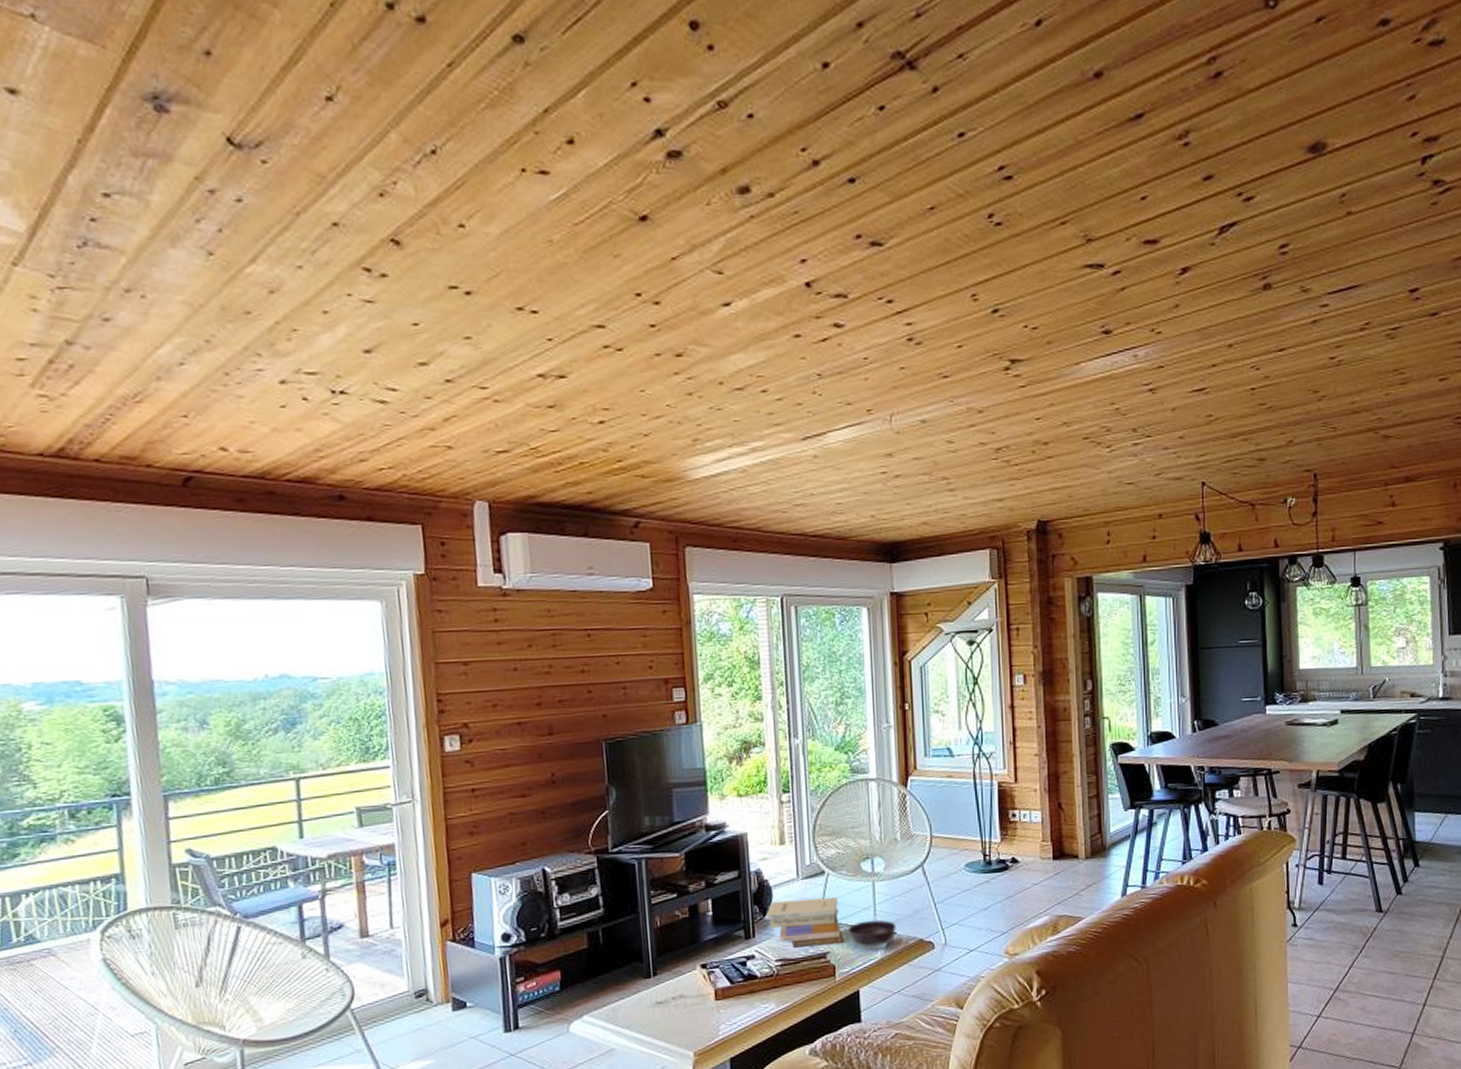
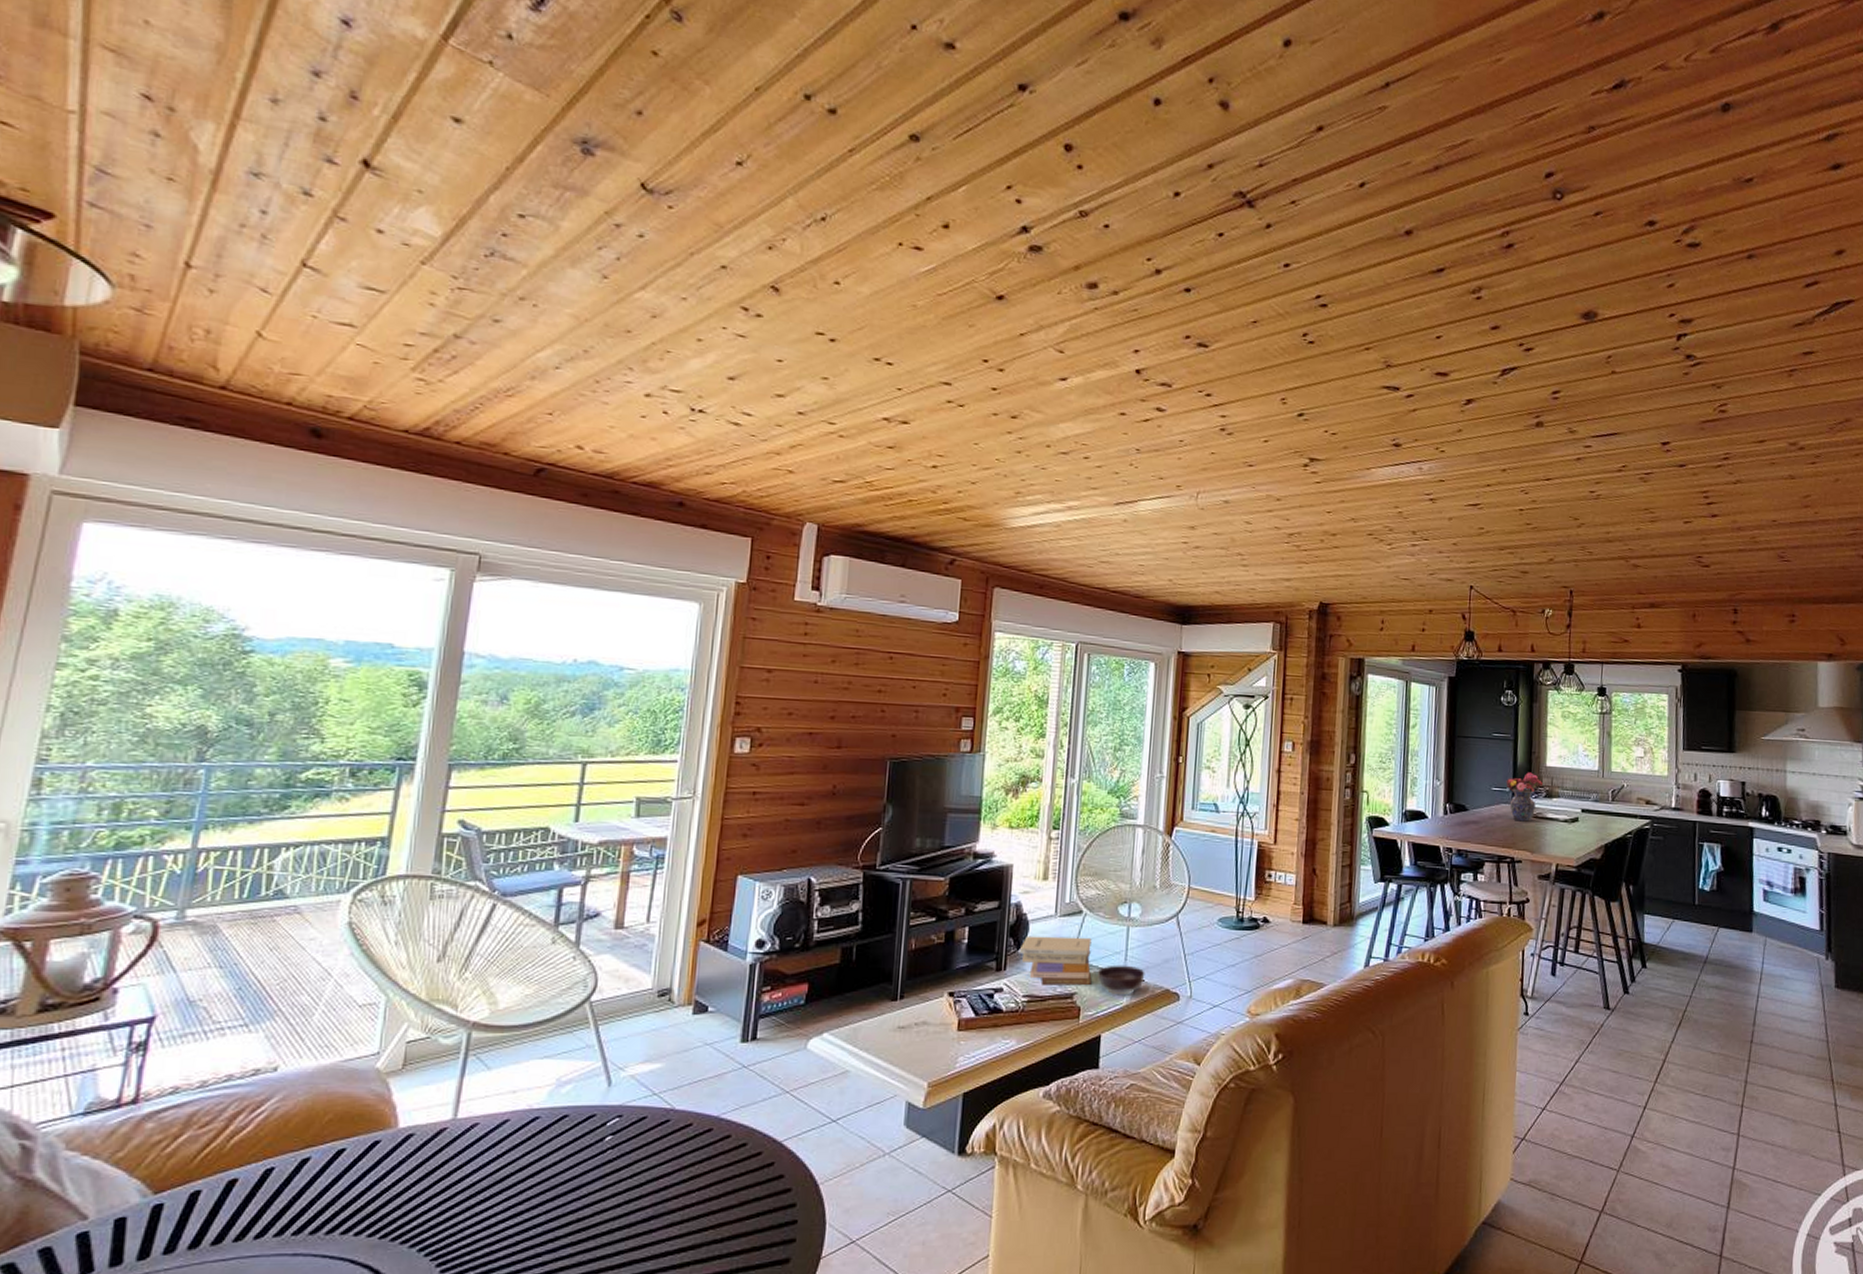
flower arrangement: none [1257,677,1296,732] -> present [1506,772,1543,823]

